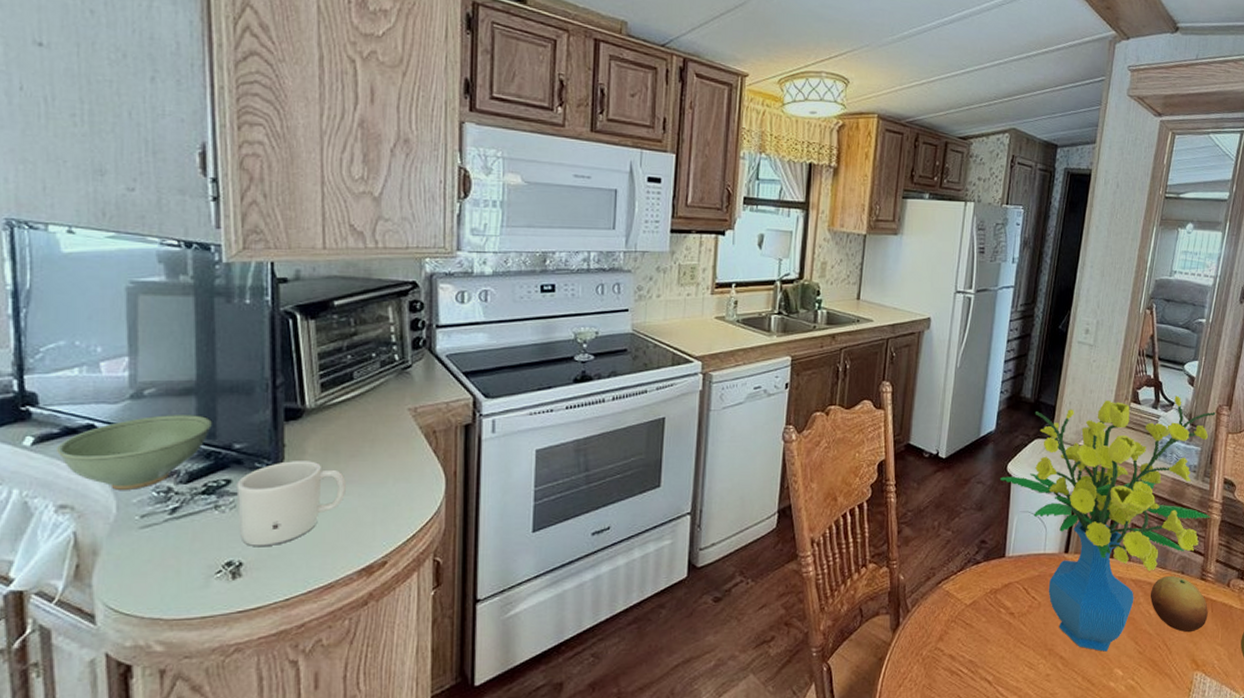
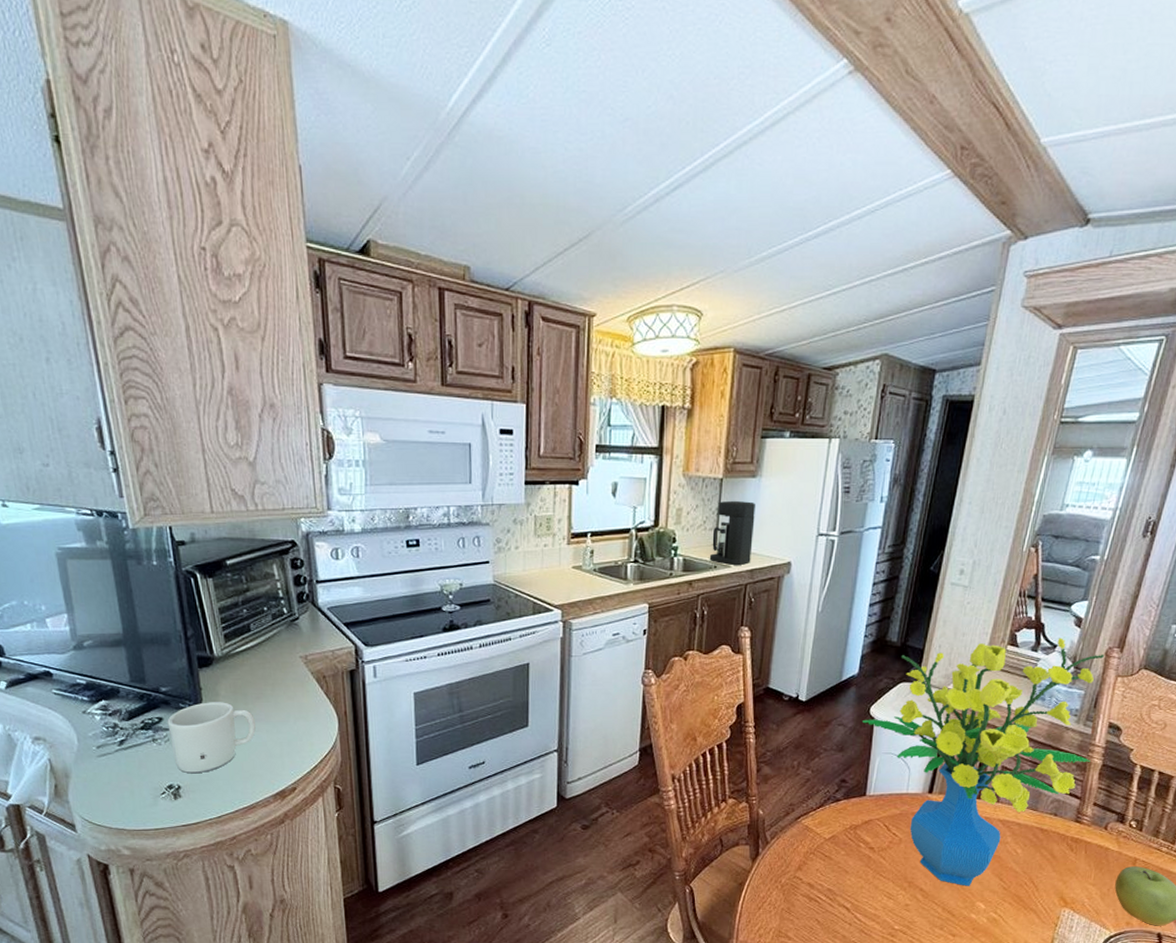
bowl: present [55,415,212,490] -> none [24,663,141,725]
coffee maker: none [852,256,897,321] -> present [709,500,755,566]
fruit: present [1151,575,1208,633] -> none [1019,817,1081,872]

